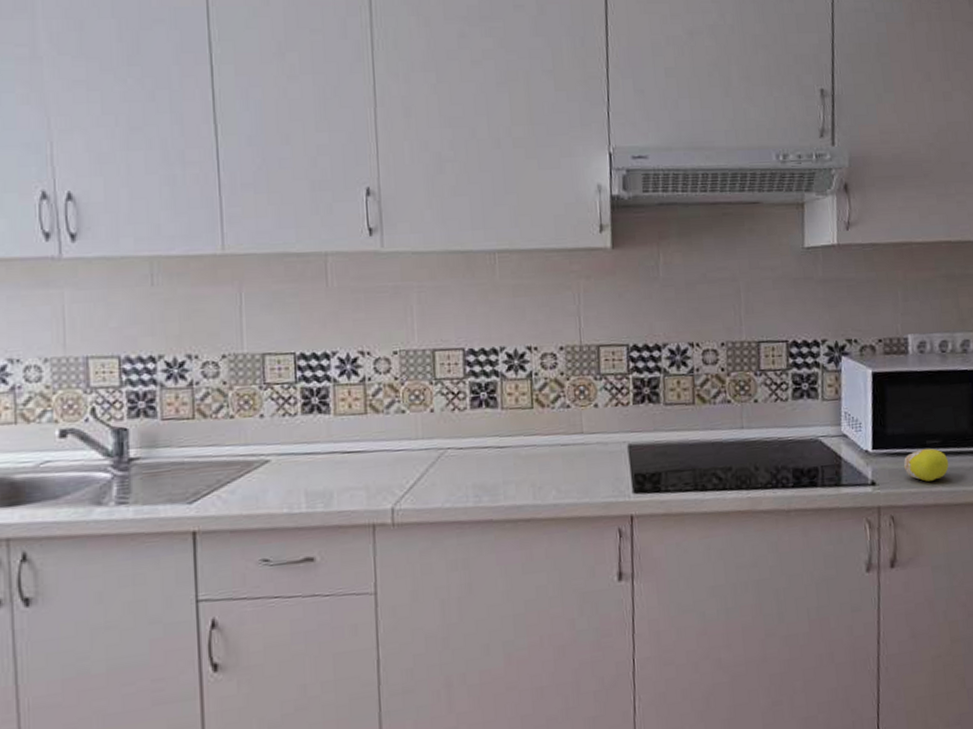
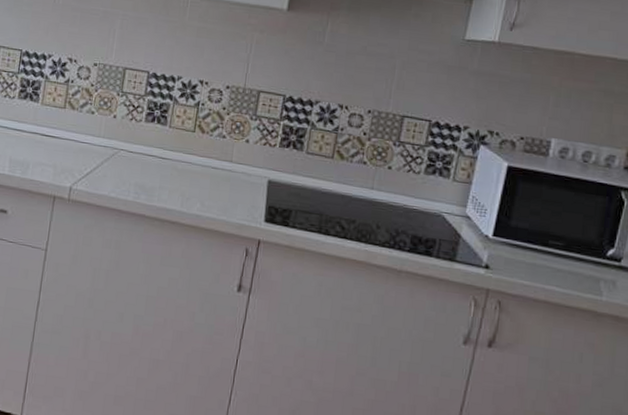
fruit: present [903,448,949,482] -> none [520,247,569,279]

